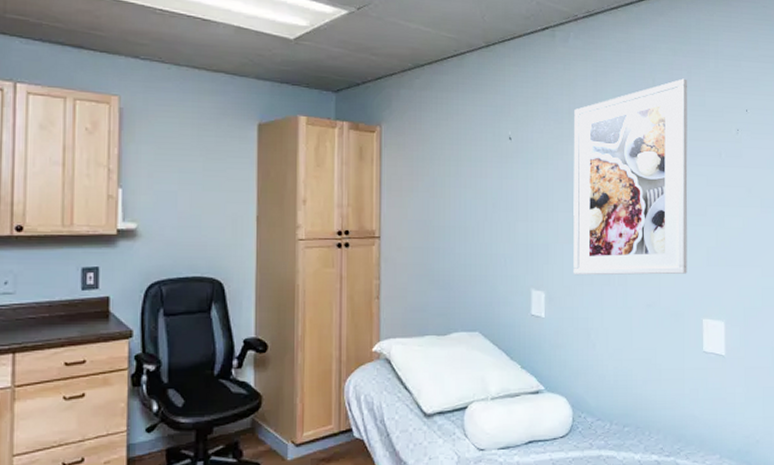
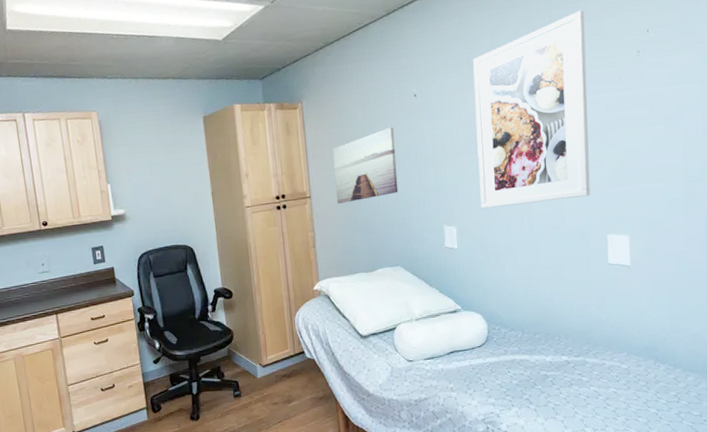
wall art: none [410,169,483,250] -> present [333,127,399,204]

